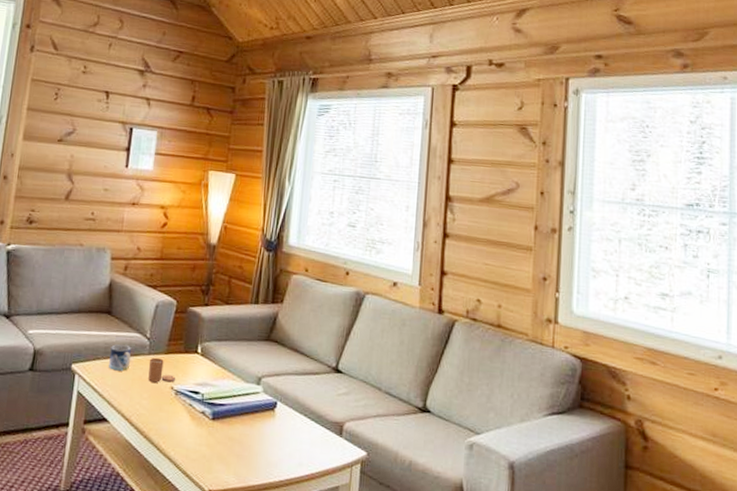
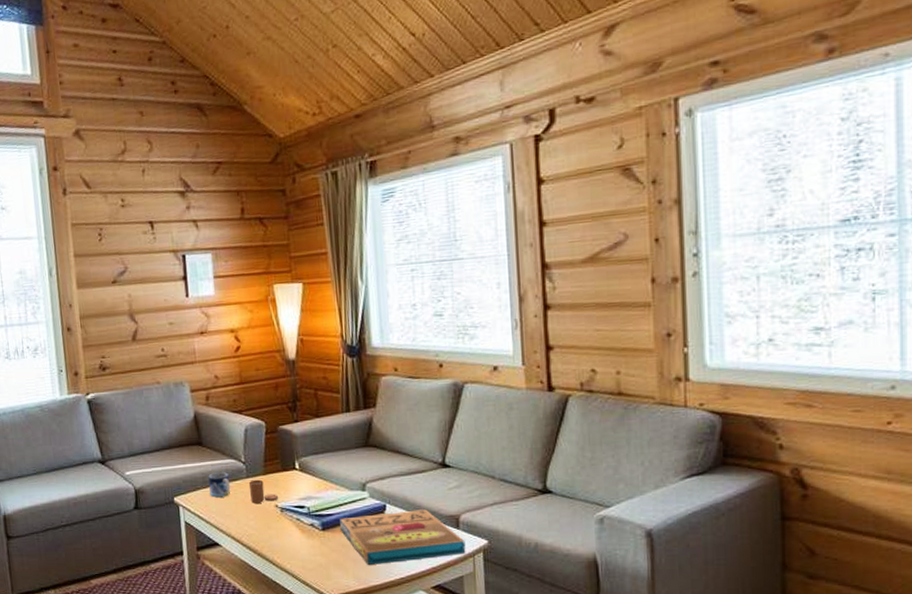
pizza box: none [230,410,346,464] -> present [340,509,466,565]

